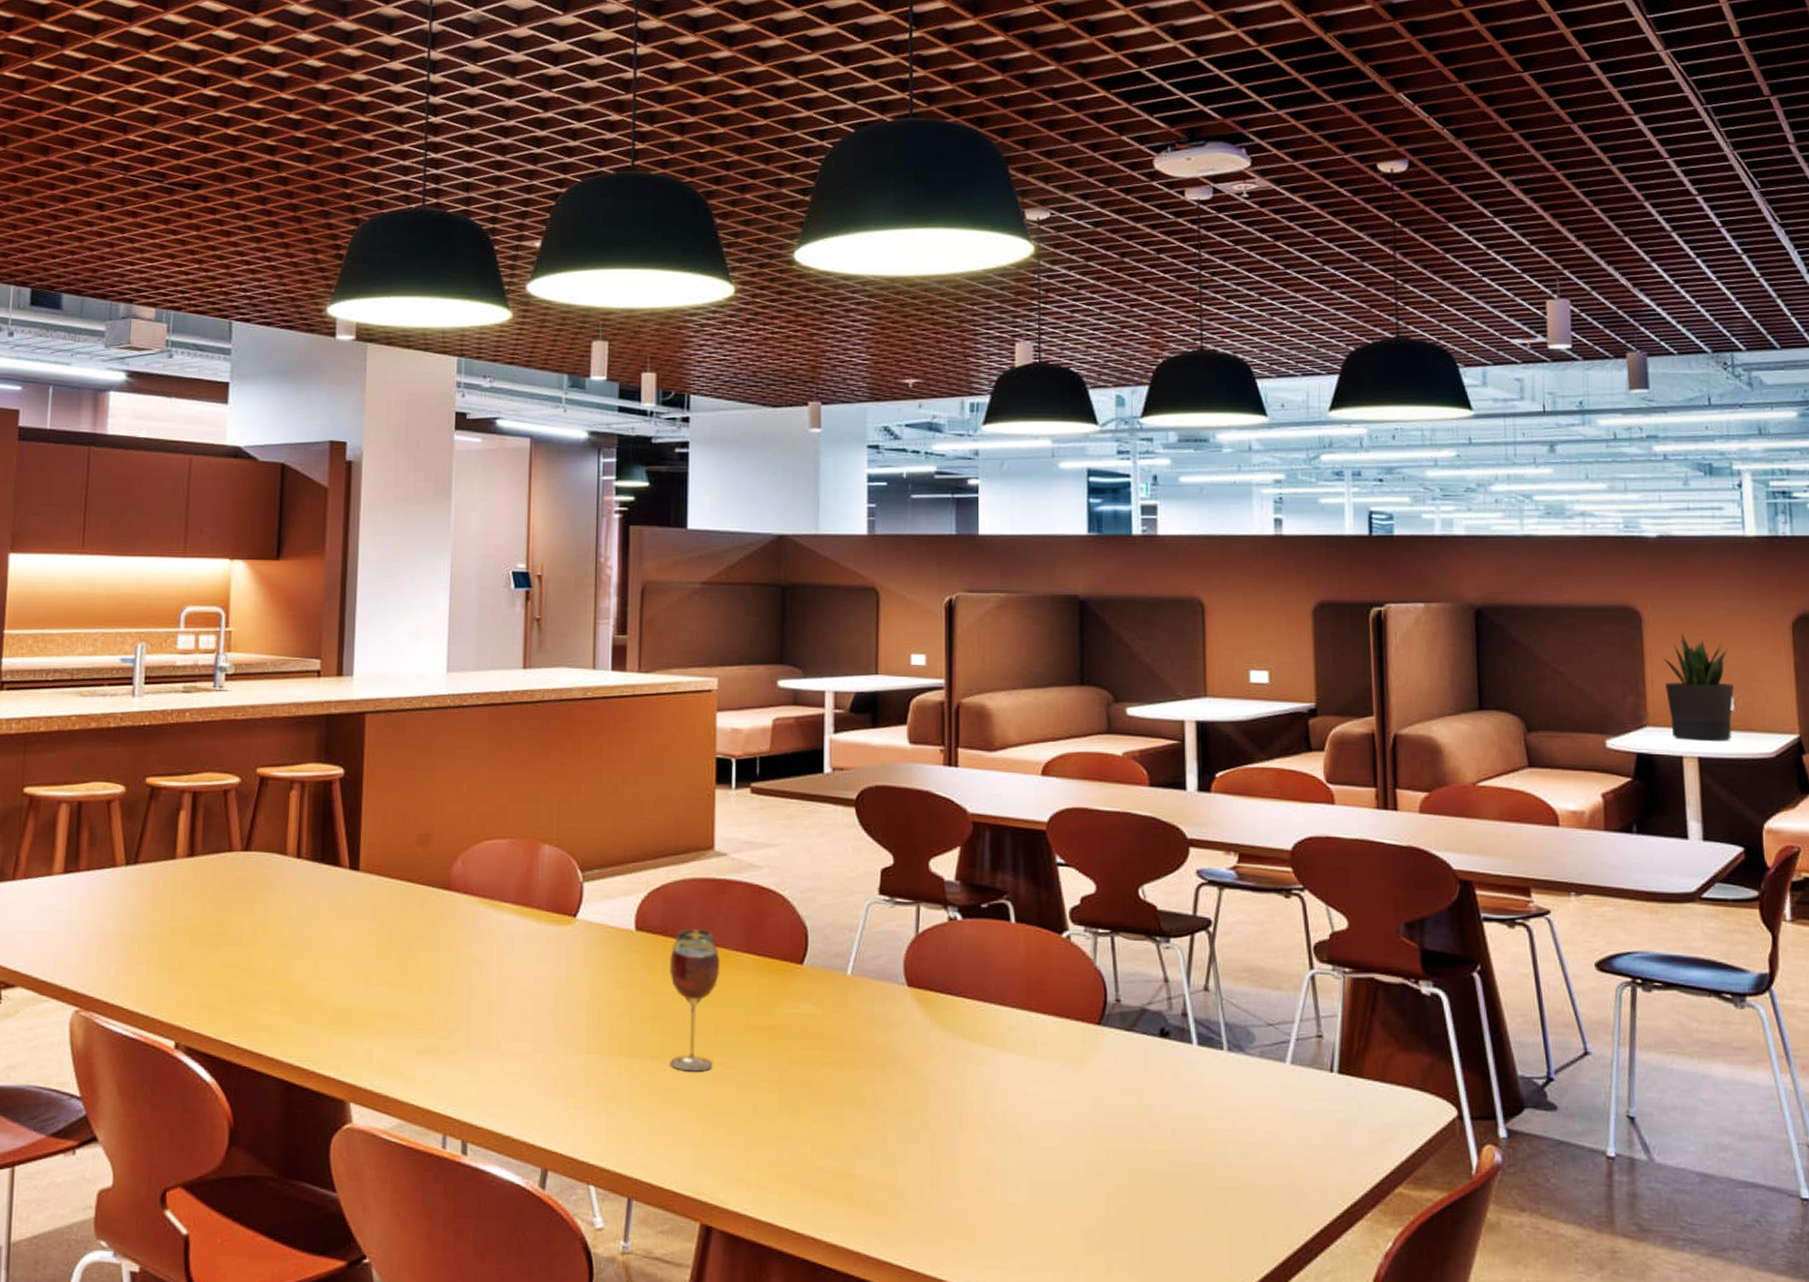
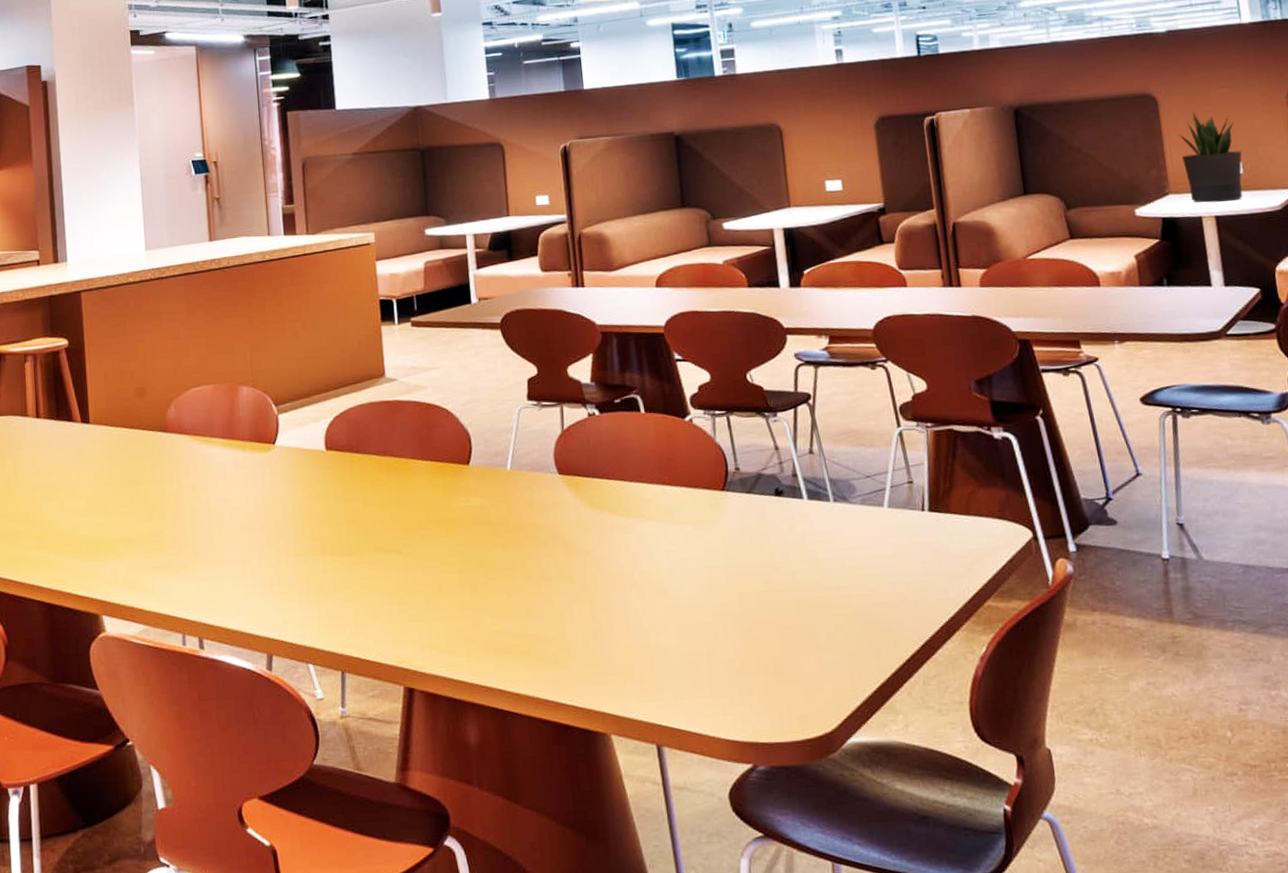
wineglass: present [669,929,719,1072] -> none [356,444,402,563]

